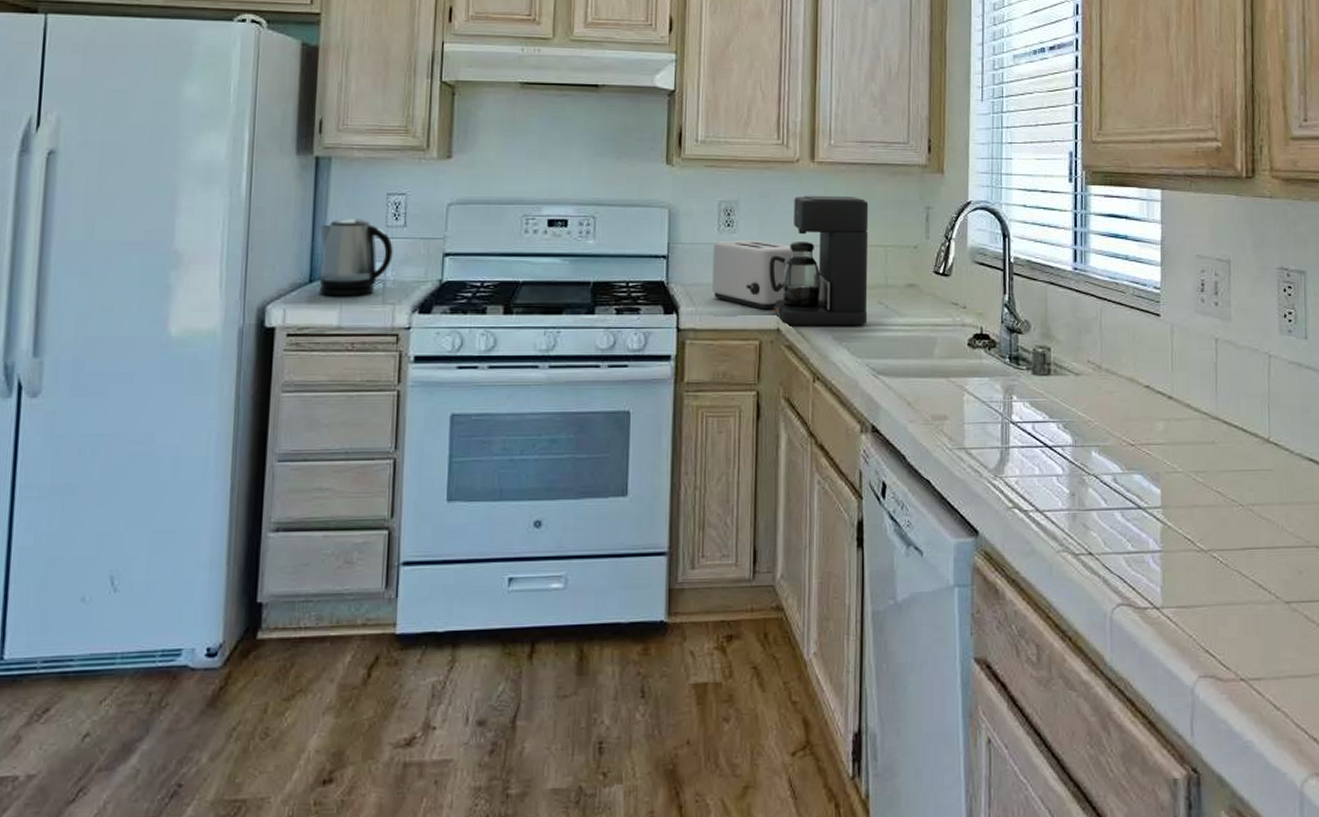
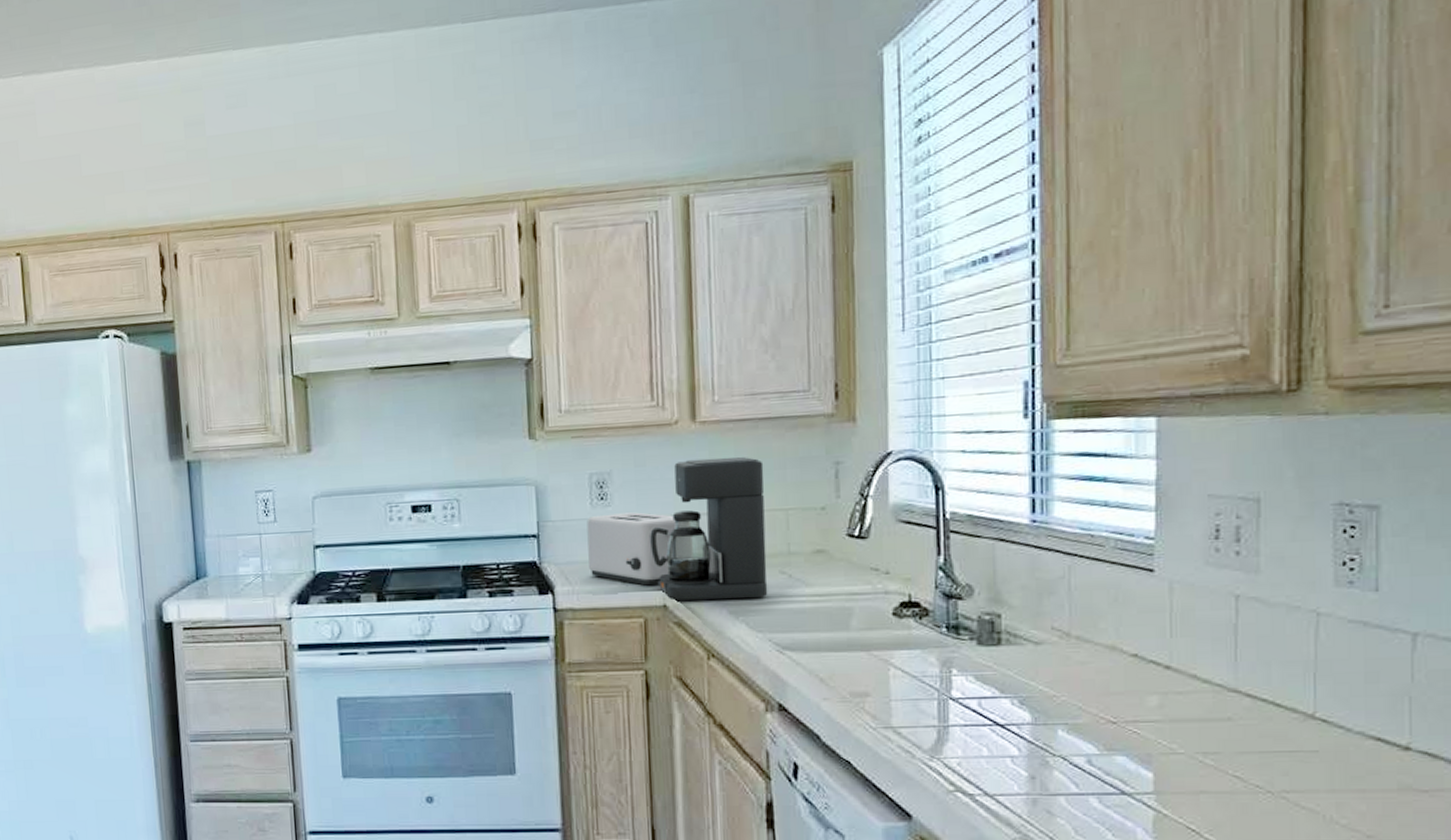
kettle: present [319,219,393,297] -> none [199,517,268,592]

